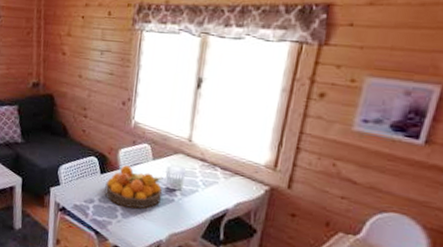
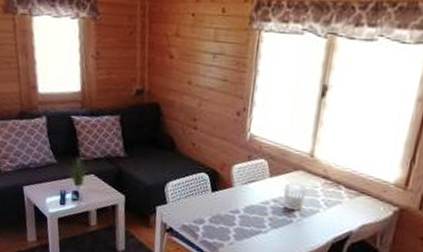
fruit bowl: present [104,165,163,209] -> none [216,183,281,230]

